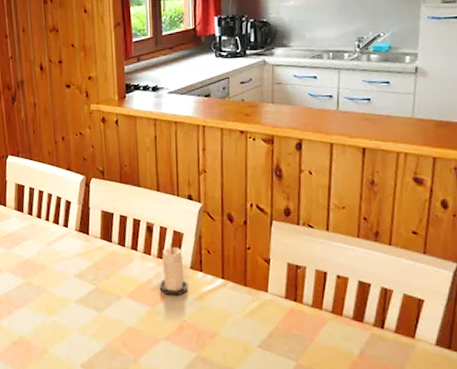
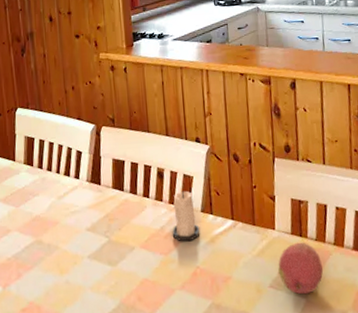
fruit: none [268,307,318,358] -> present [278,242,324,295]

